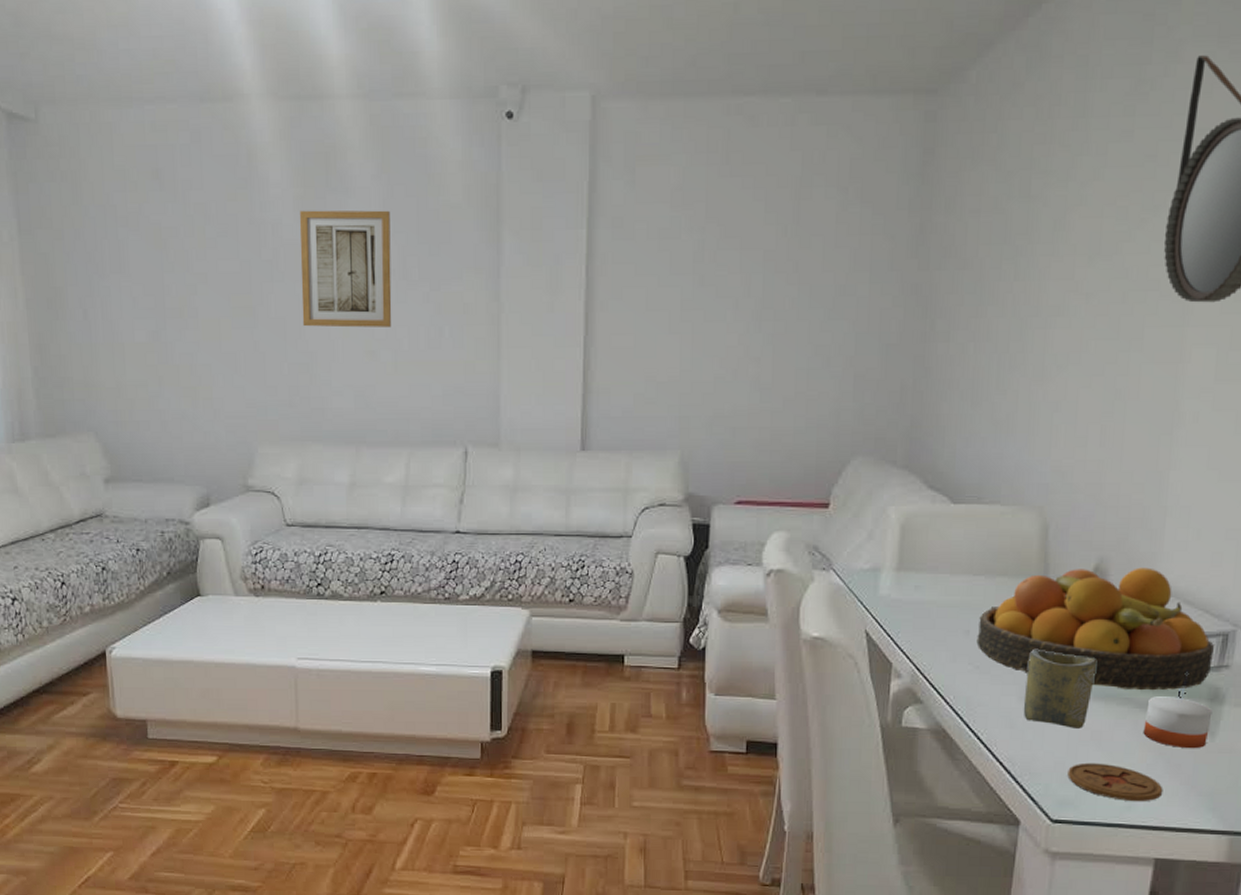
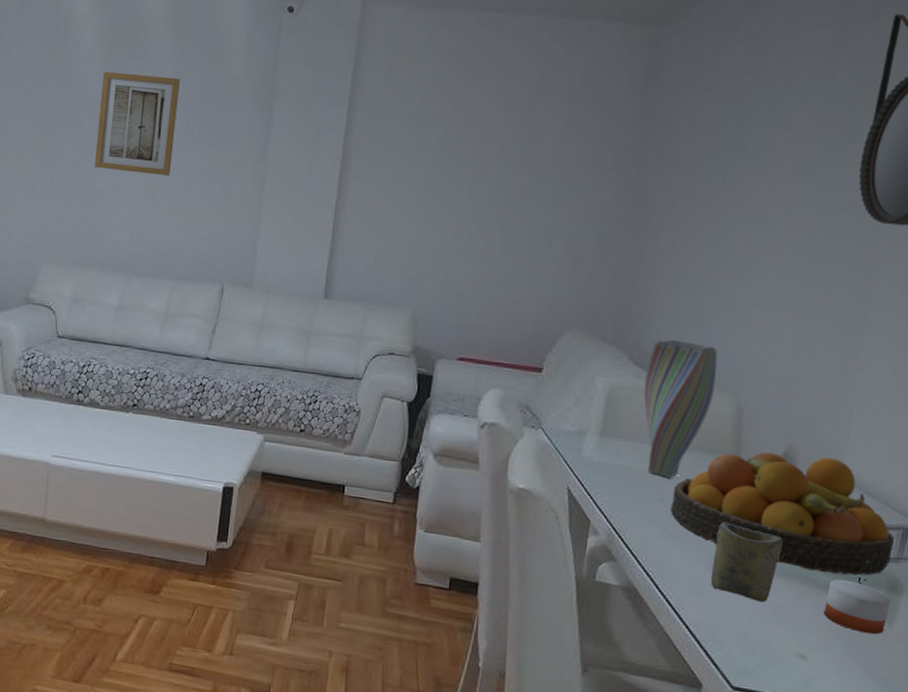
vase: none [940,456,1019,608] -> present [643,339,718,478]
coaster: present [1067,762,1163,802] -> none [749,635,841,680]

